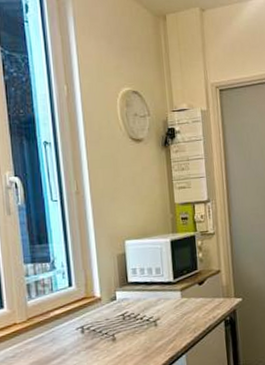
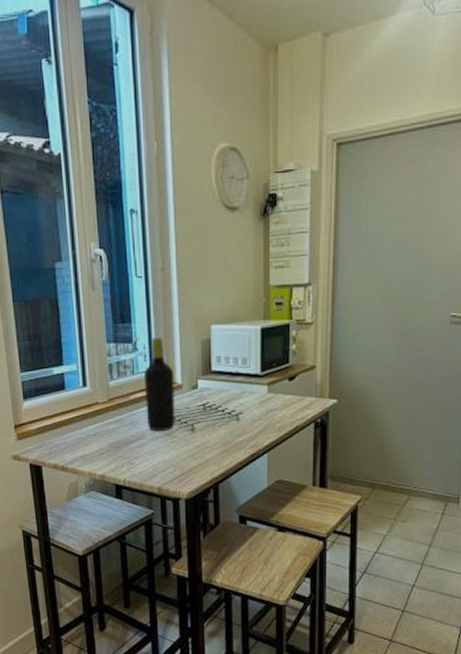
bottle: none [62,255,96,346] -> present [143,337,175,432]

